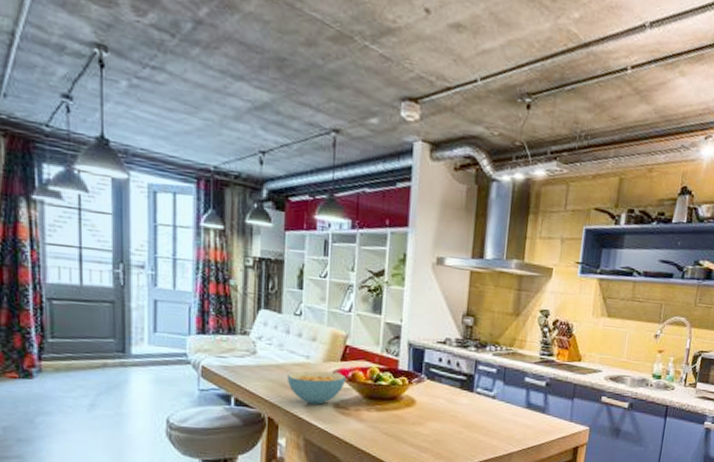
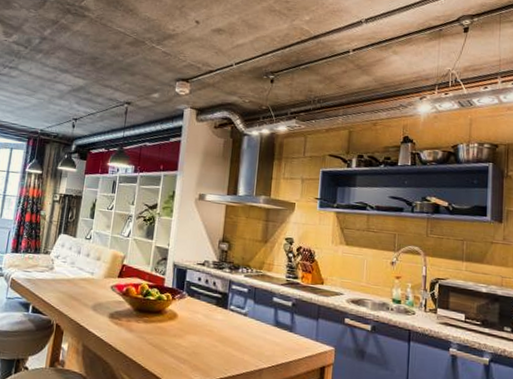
cereal bowl: present [287,370,346,405] -> none [74,285,121,315]

